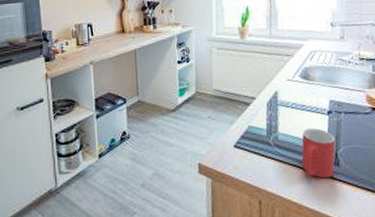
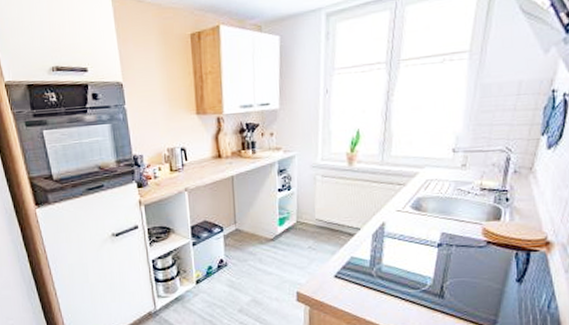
mug: present [301,127,336,179] -> none [404,260,443,310]

